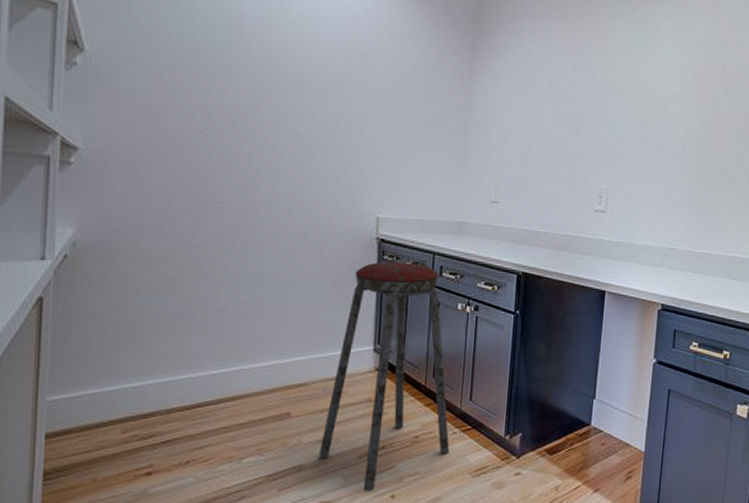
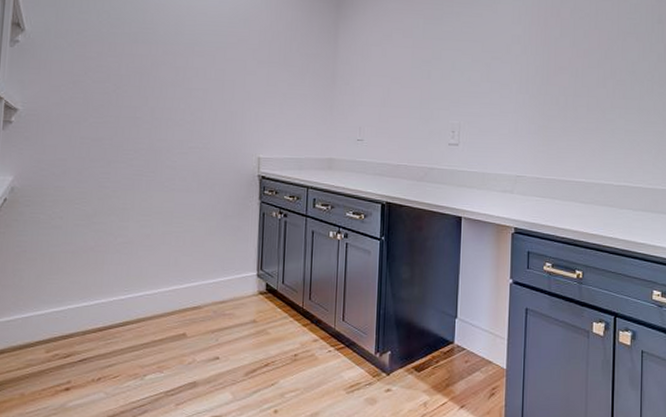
music stool: present [318,261,450,491] -> none [210,196,326,406]

